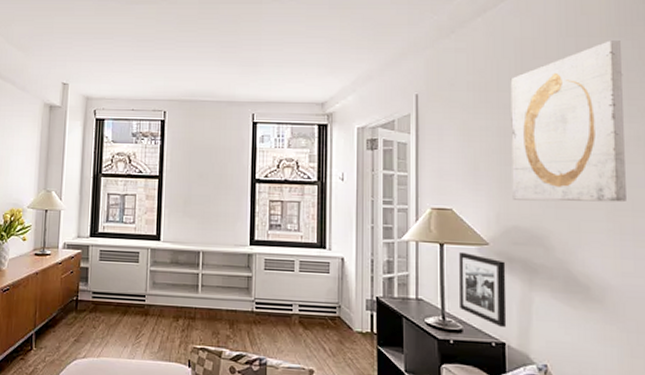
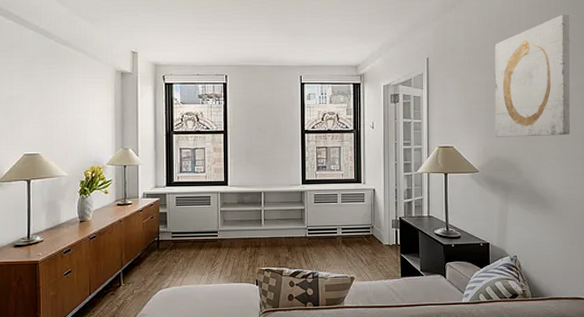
picture frame: present [459,251,507,327] -> none [458,178,491,231]

